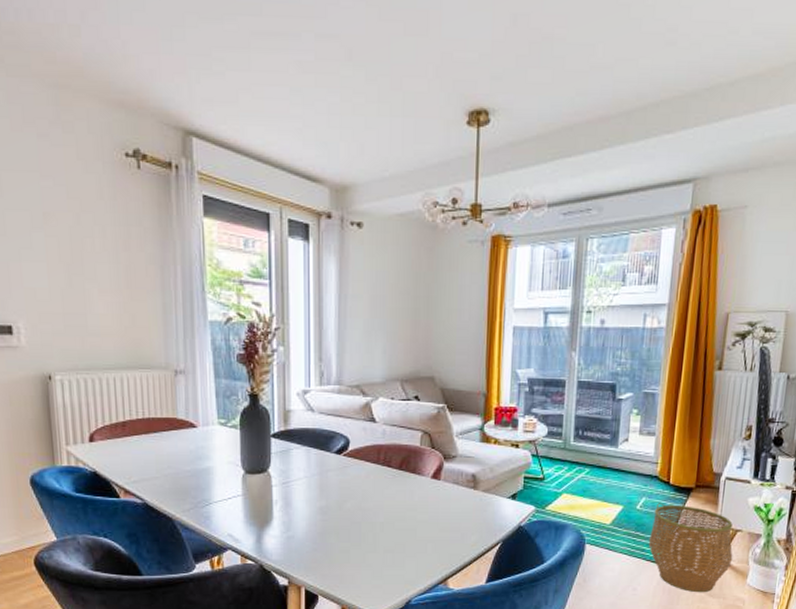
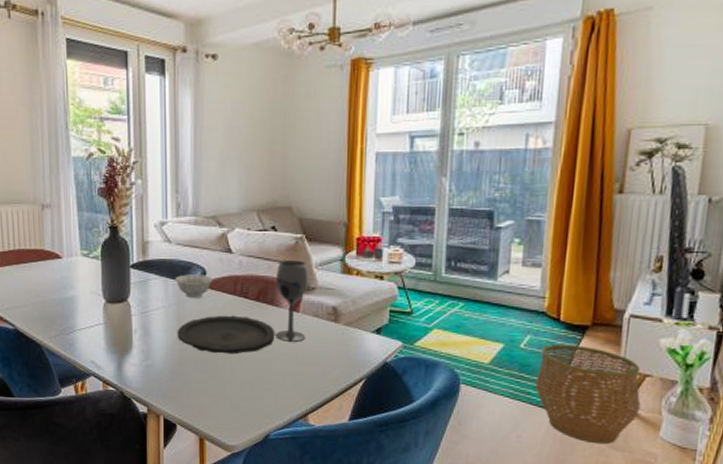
bowl: none [318,444,356,467] -> present [175,274,213,298]
plate: none [319,484,418,523] -> present [177,315,276,355]
wine glass: none [417,429,450,509] -> present [275,260,309,342]

